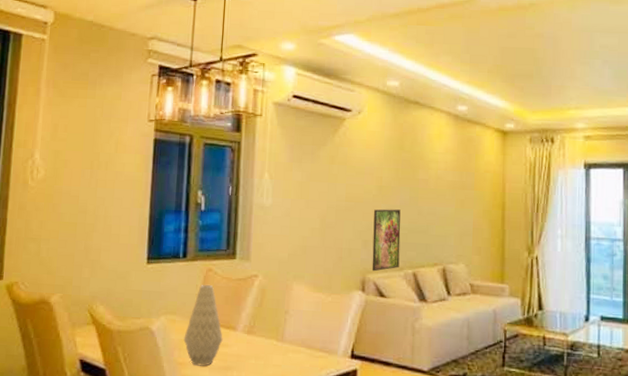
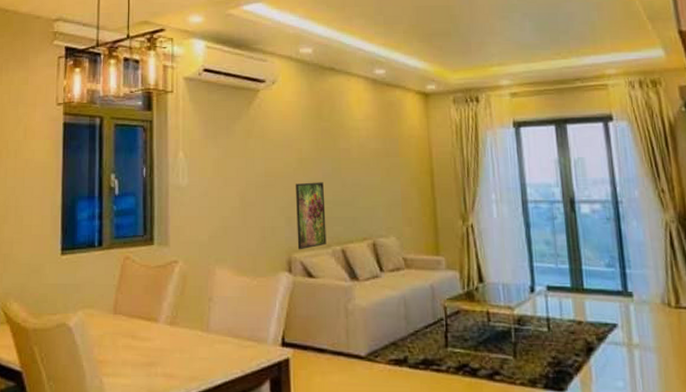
vase: present [183,285,223,366] -> none [103,274,145,363]

